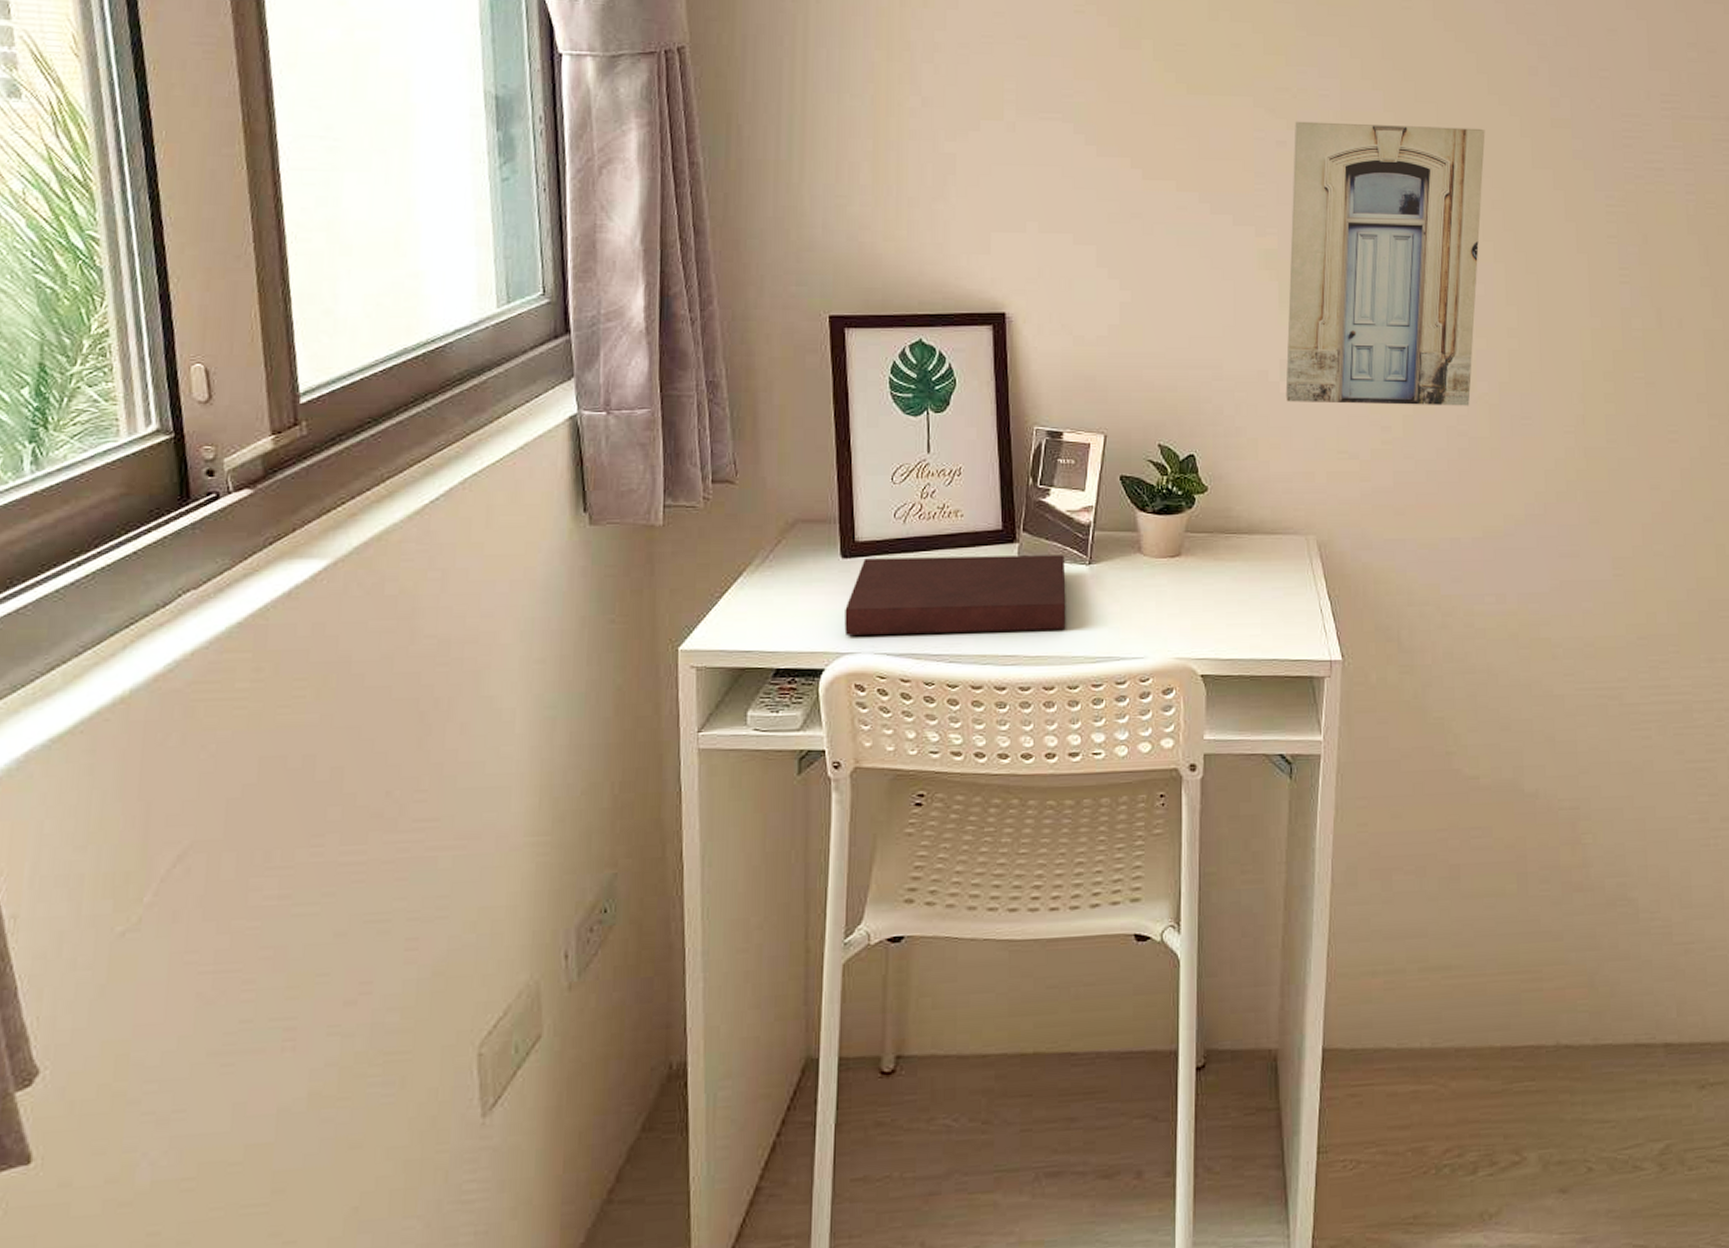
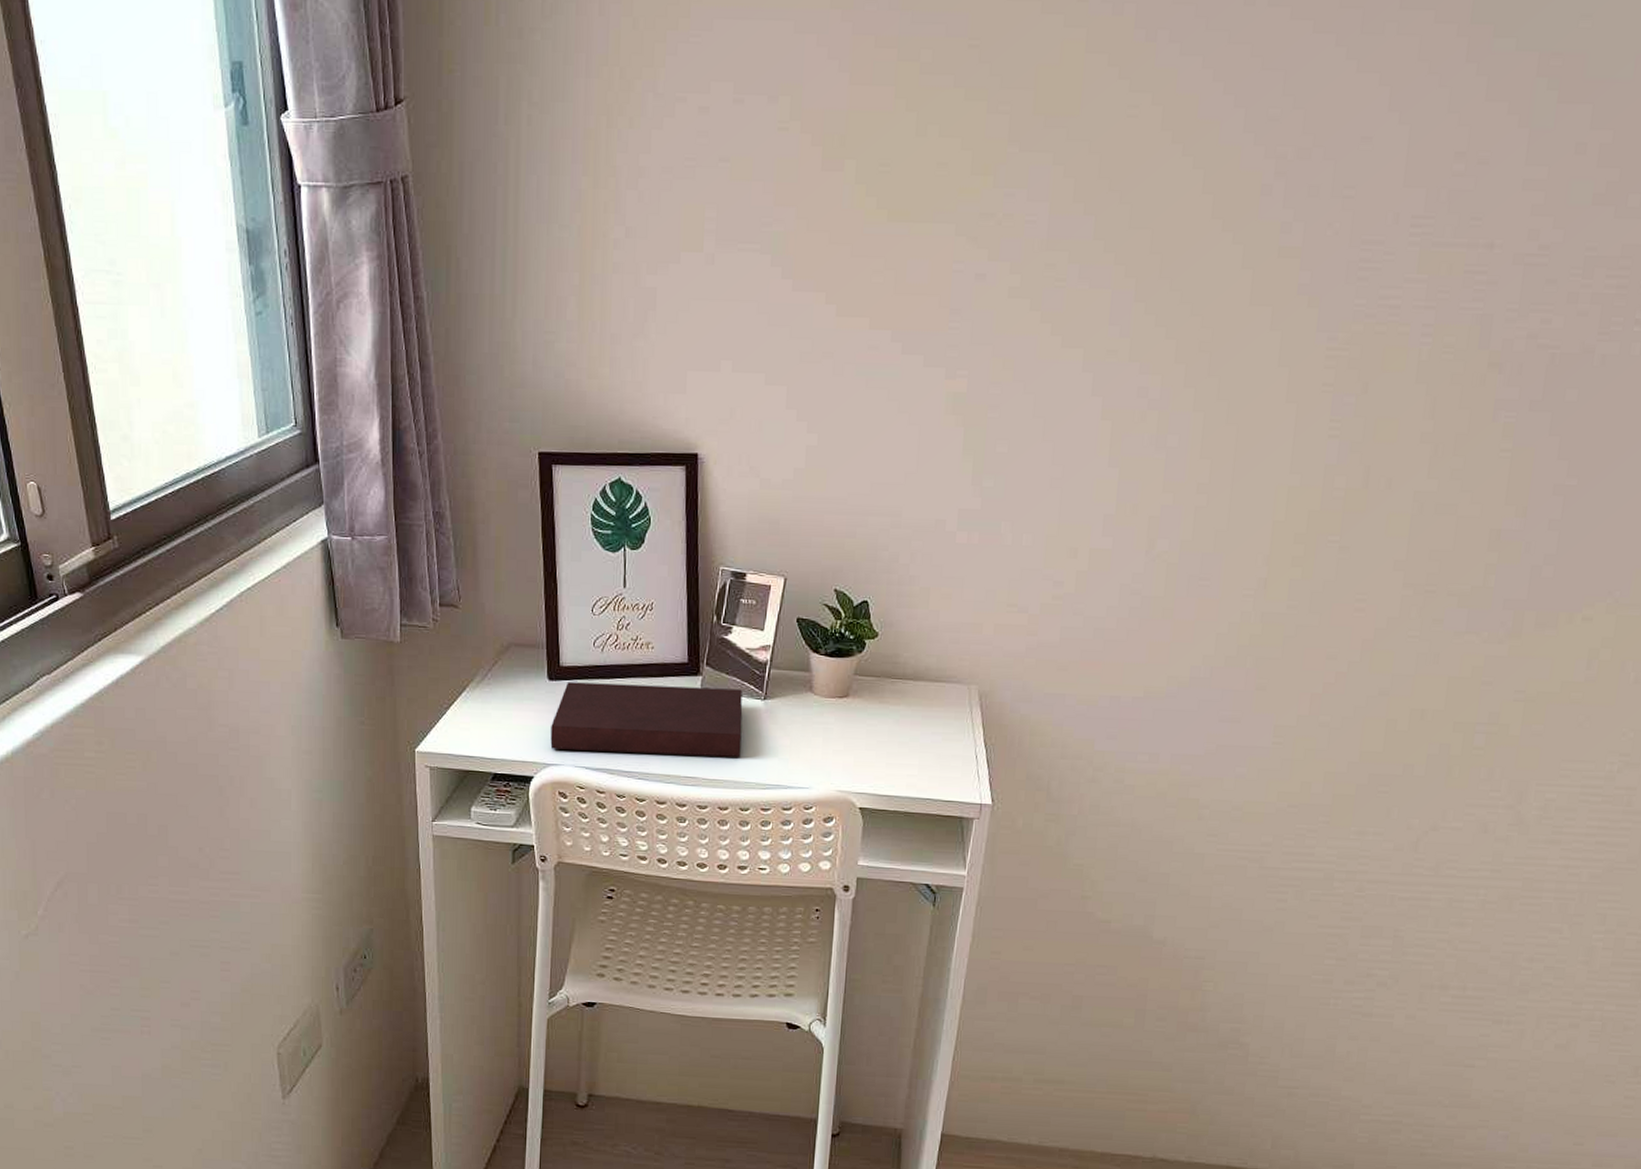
wall art: present [1285,121,1485,406] -> none [961,251,1203,564]

